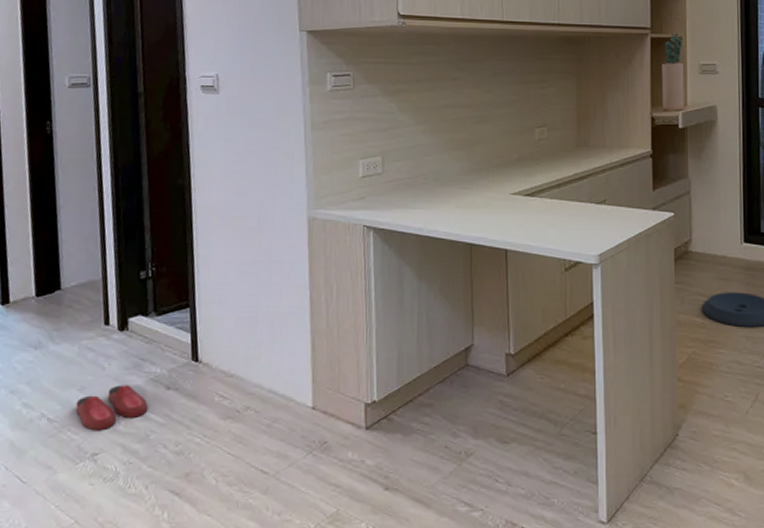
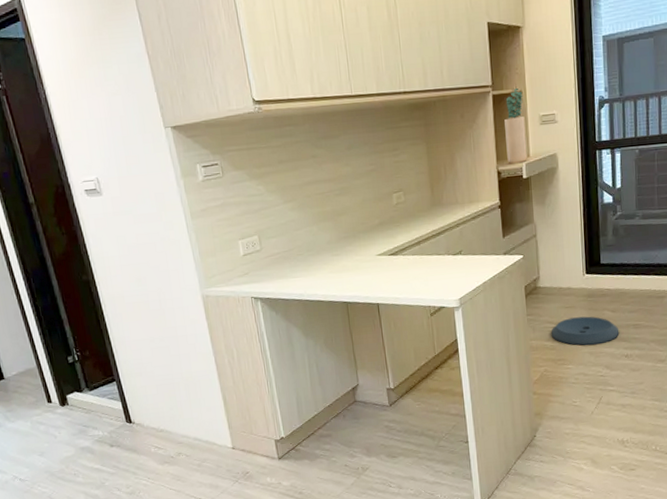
slippers: present [76,385,148,431] -> none [39,447,99,484]

